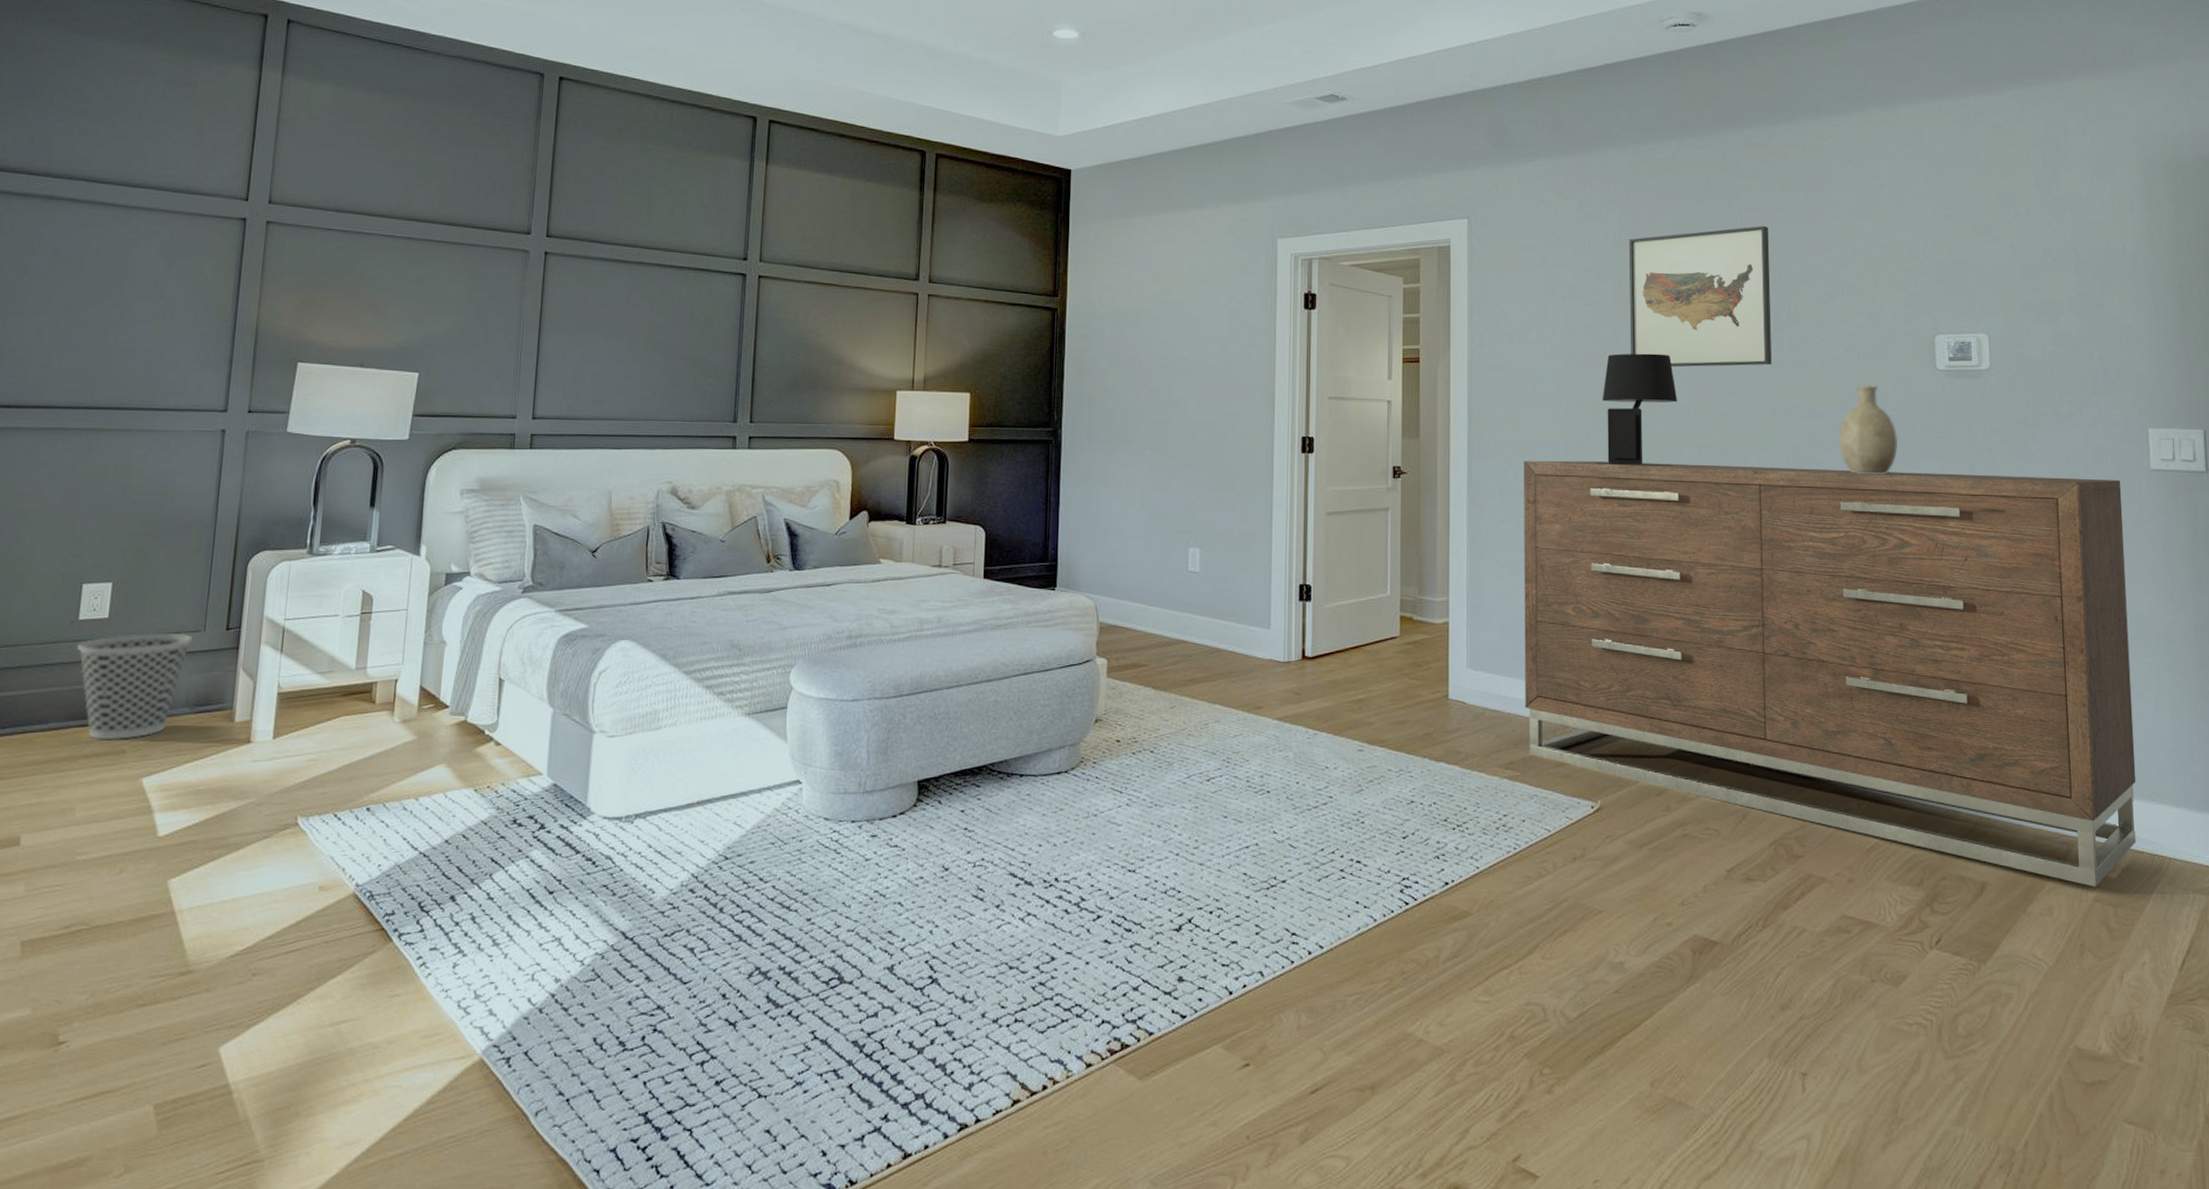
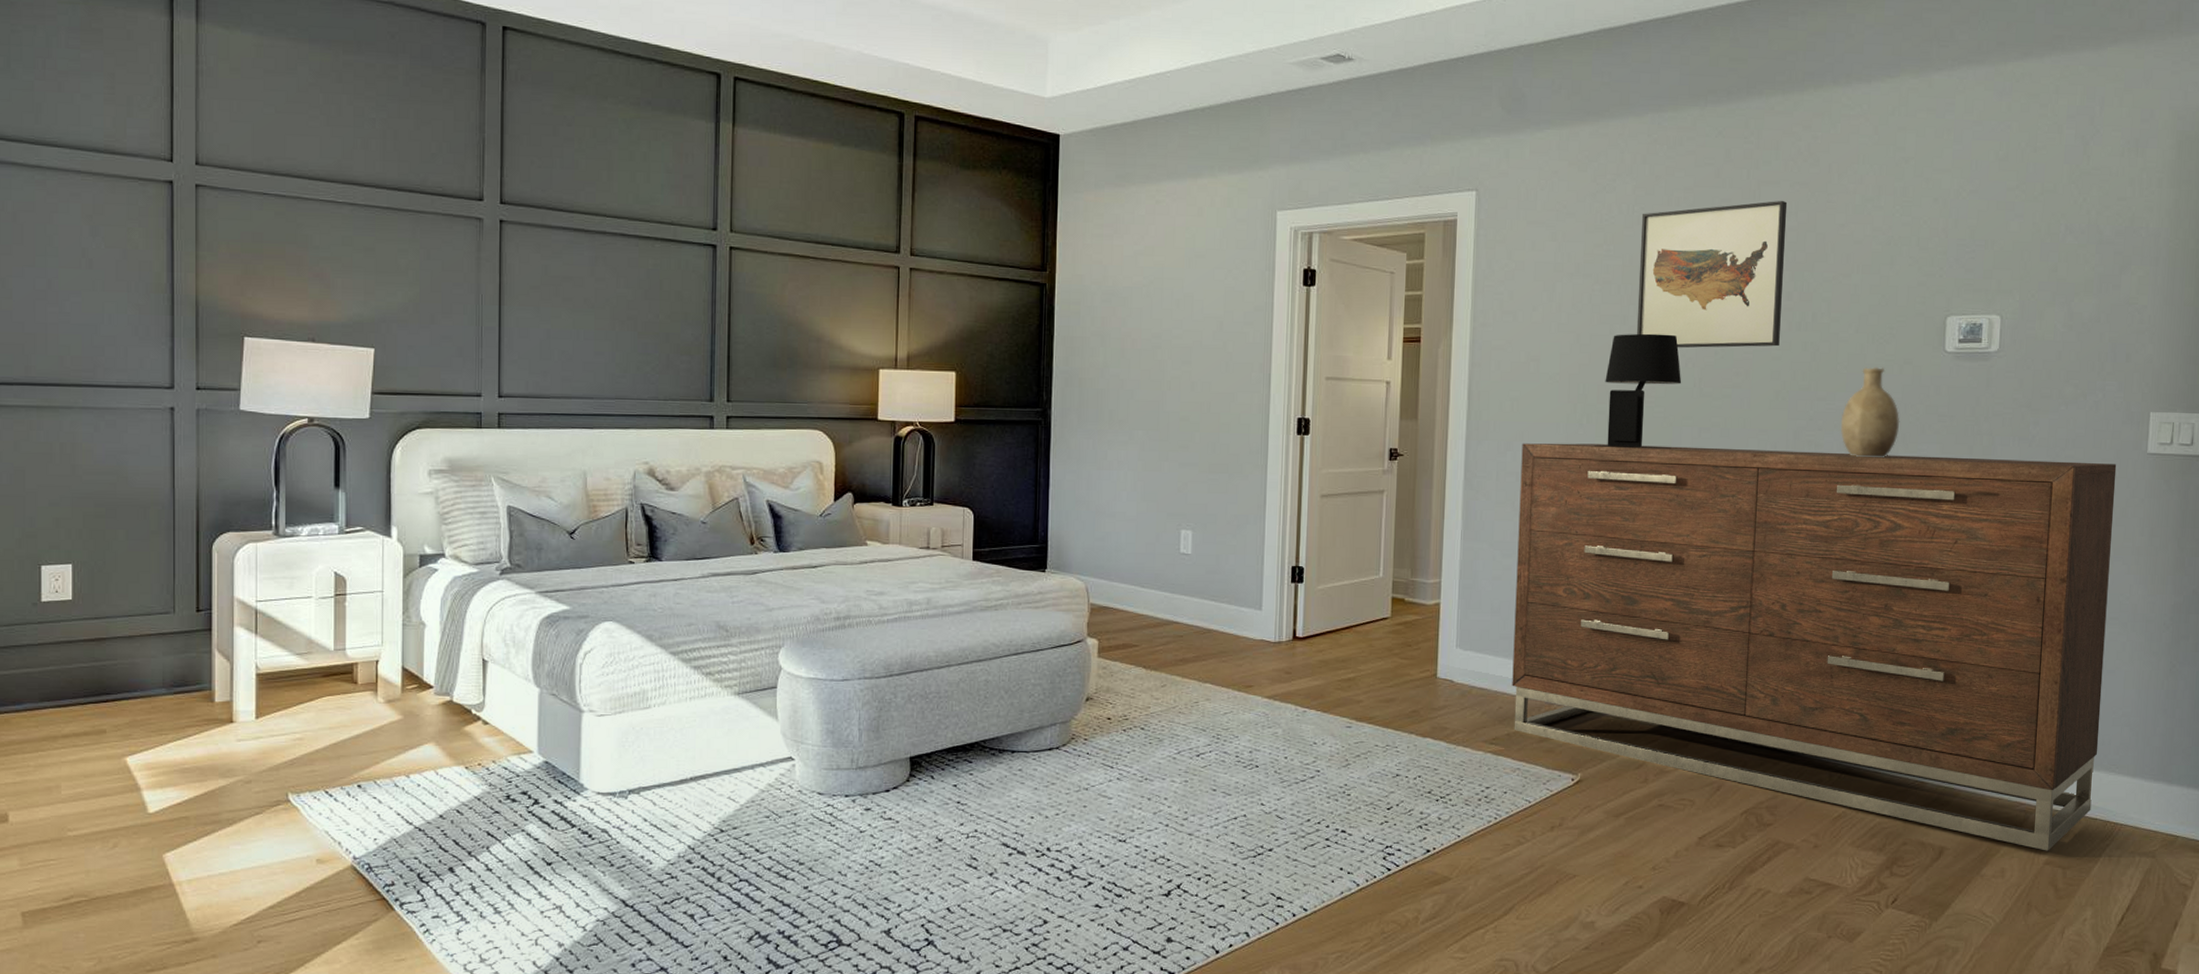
wastebasket: present [76,633,193,741] -> none [42,614,162,721]

